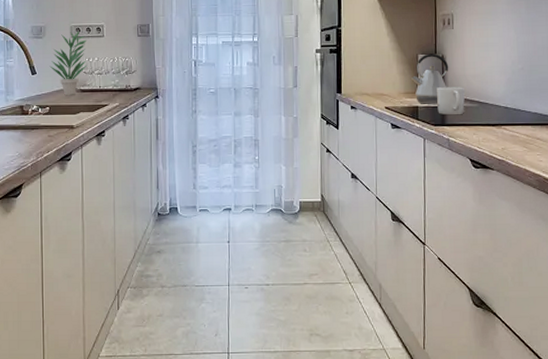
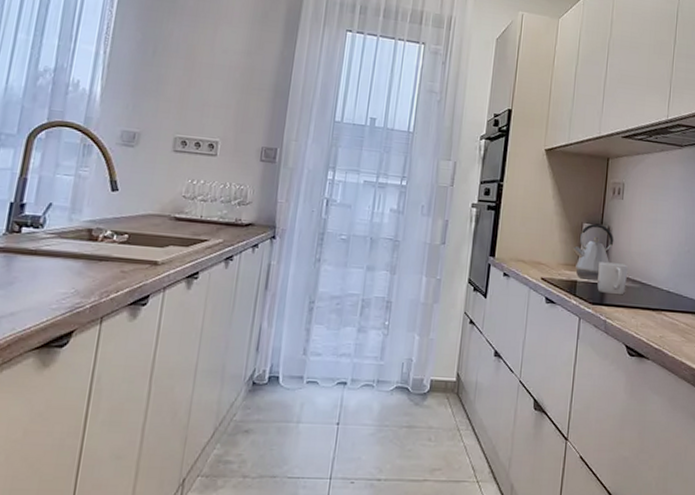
potted plant: present [49,30,88,96] -> none [137,144,194,224]

